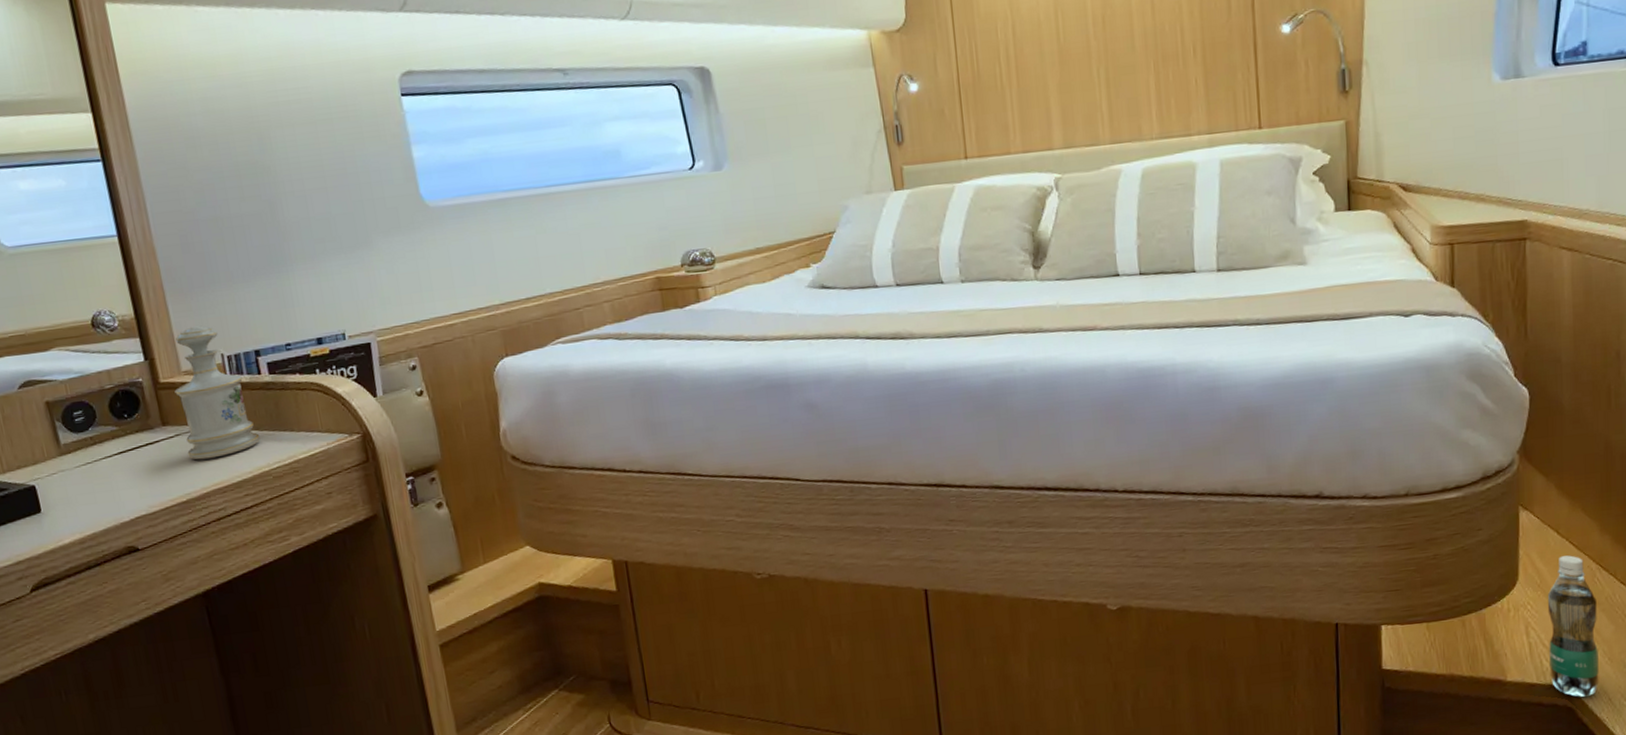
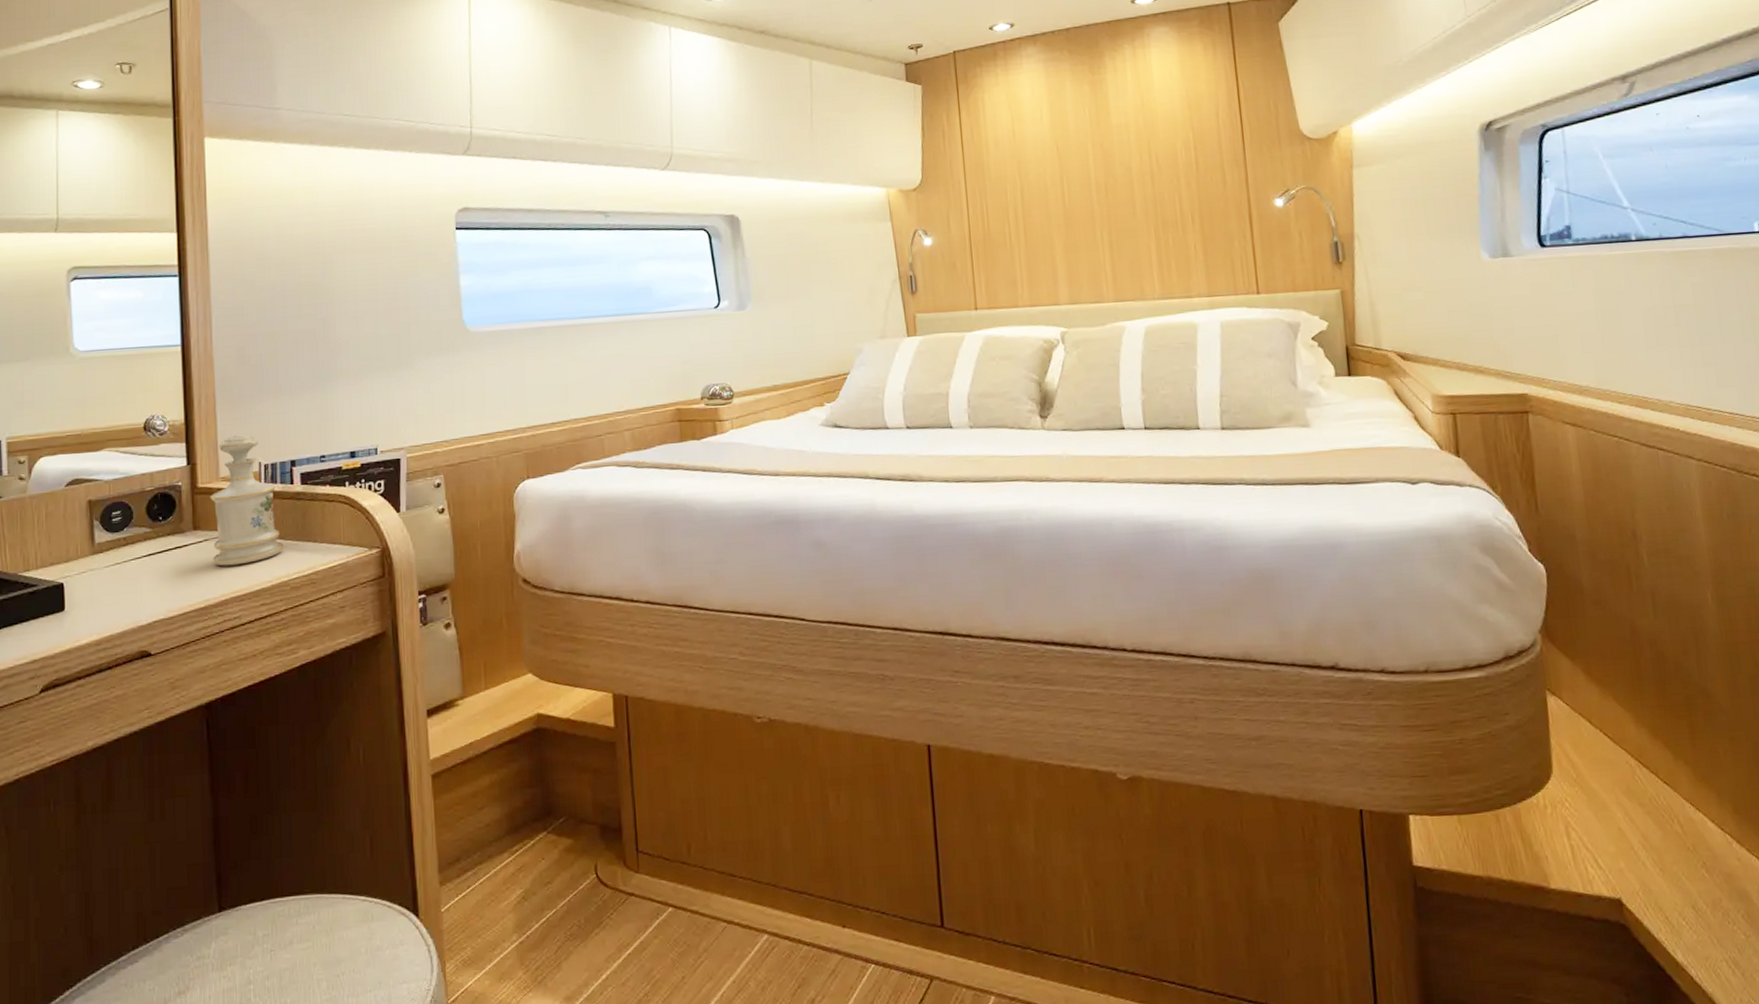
bottle: present [1547,555,1599,697] -> none [1585,748,1653,913]

